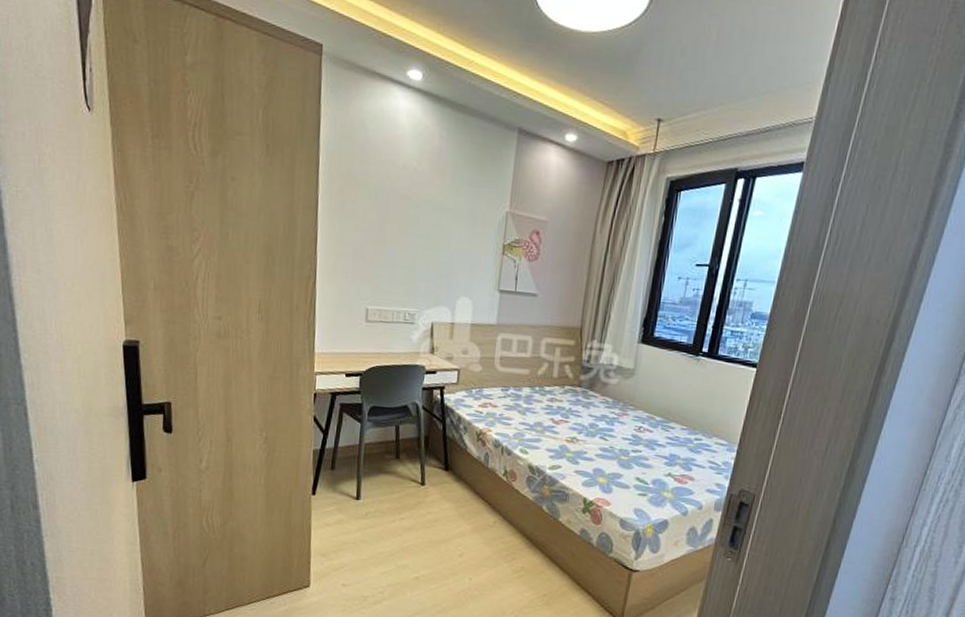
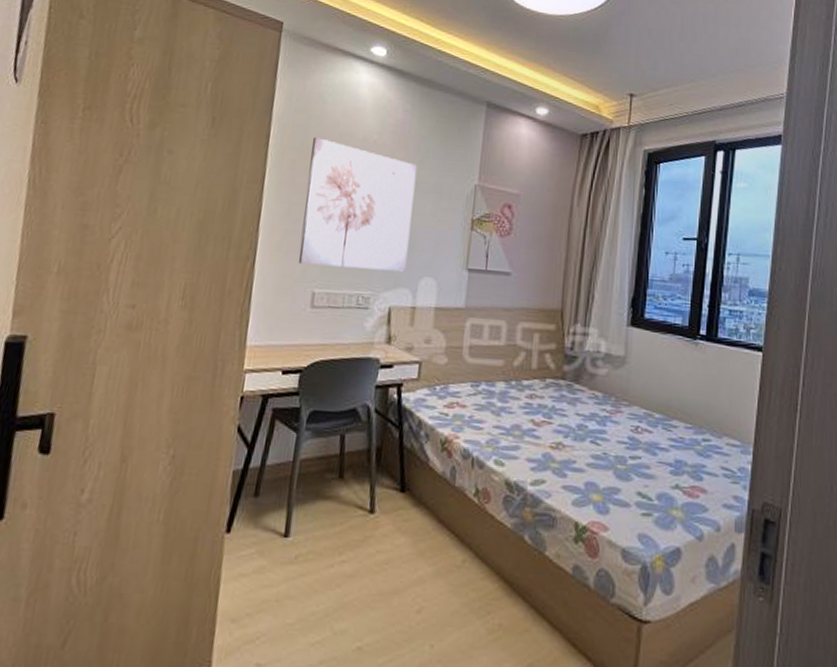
wall art: none [352,165,454,292] -> present [298,137,417,272]

